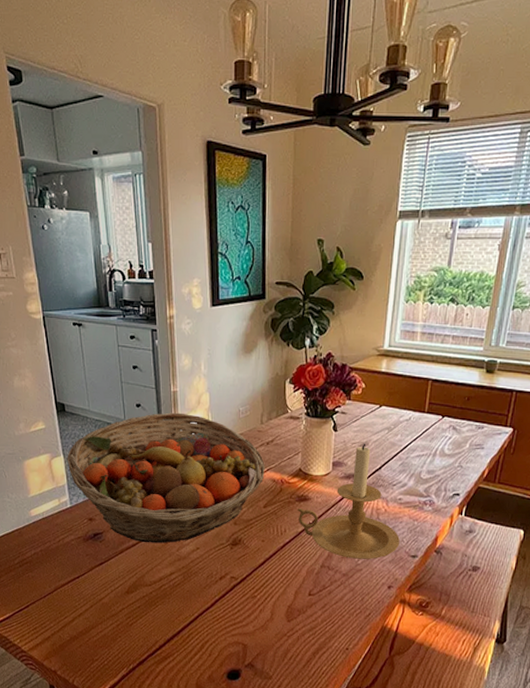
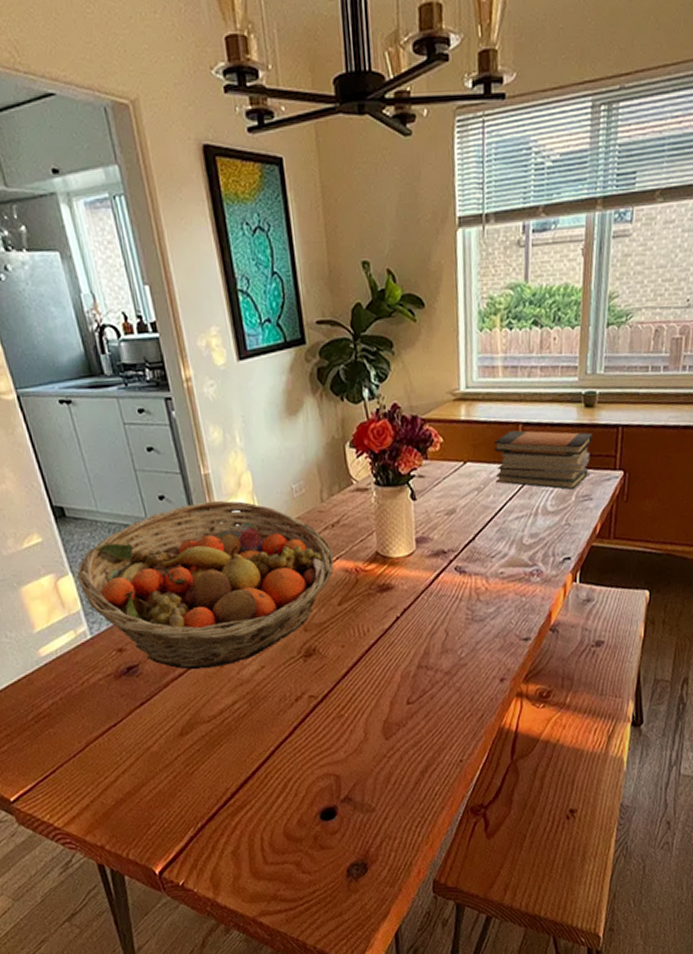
candle holder: present [297,443,400,559] -> none [379,510,508,653]
book stack: none [404,385,491,439] -> present [493,430,594,490]

